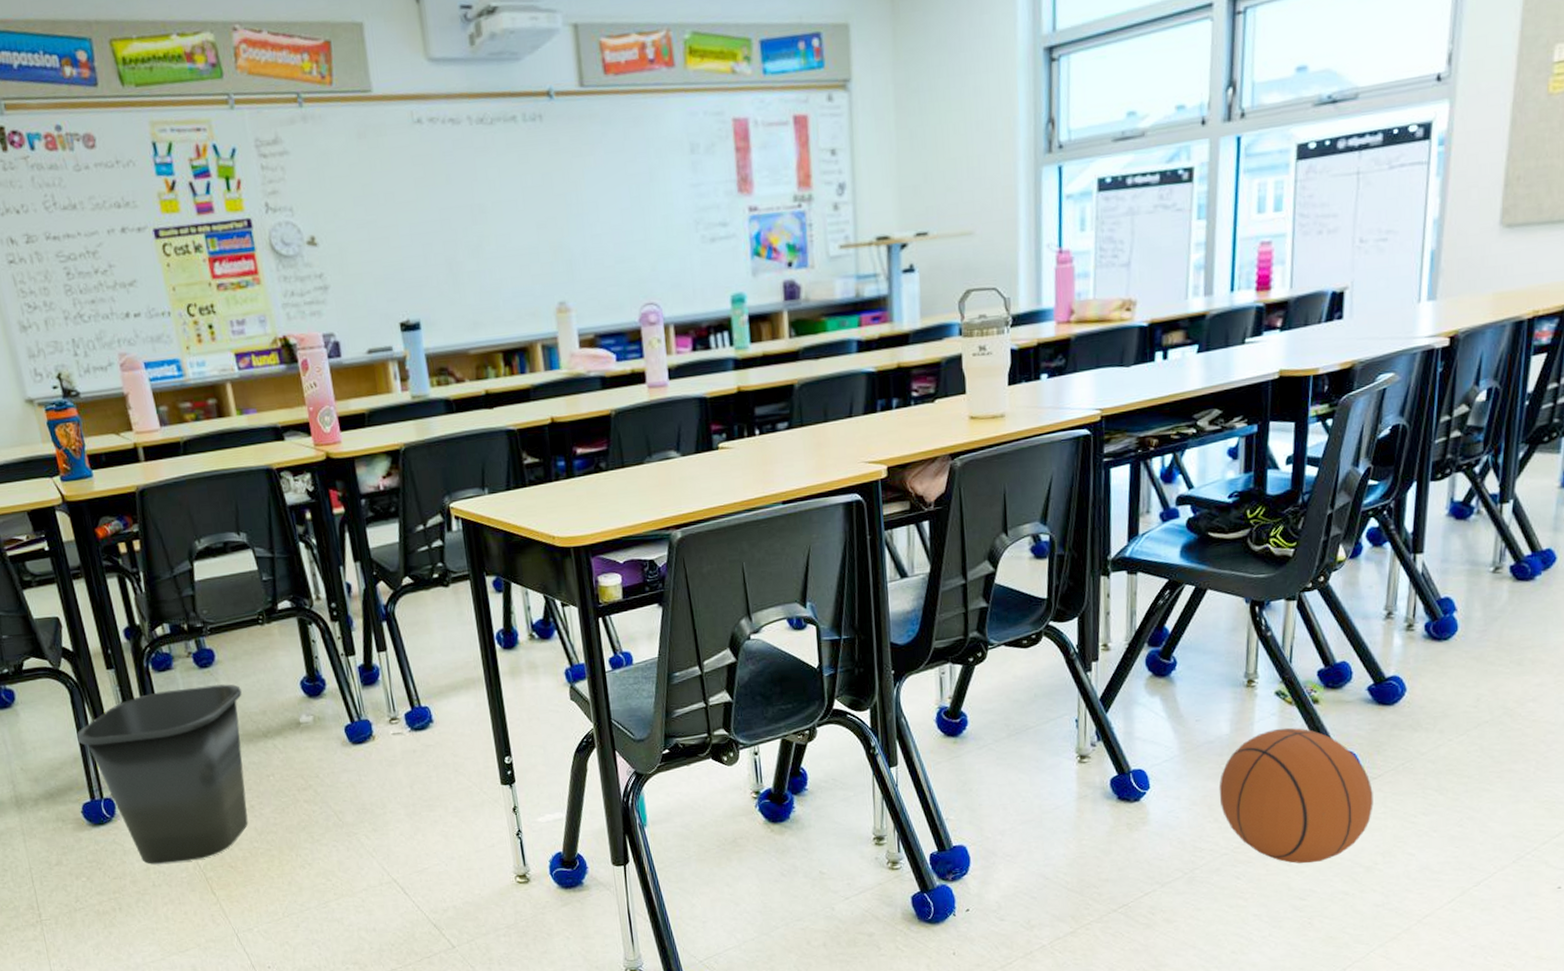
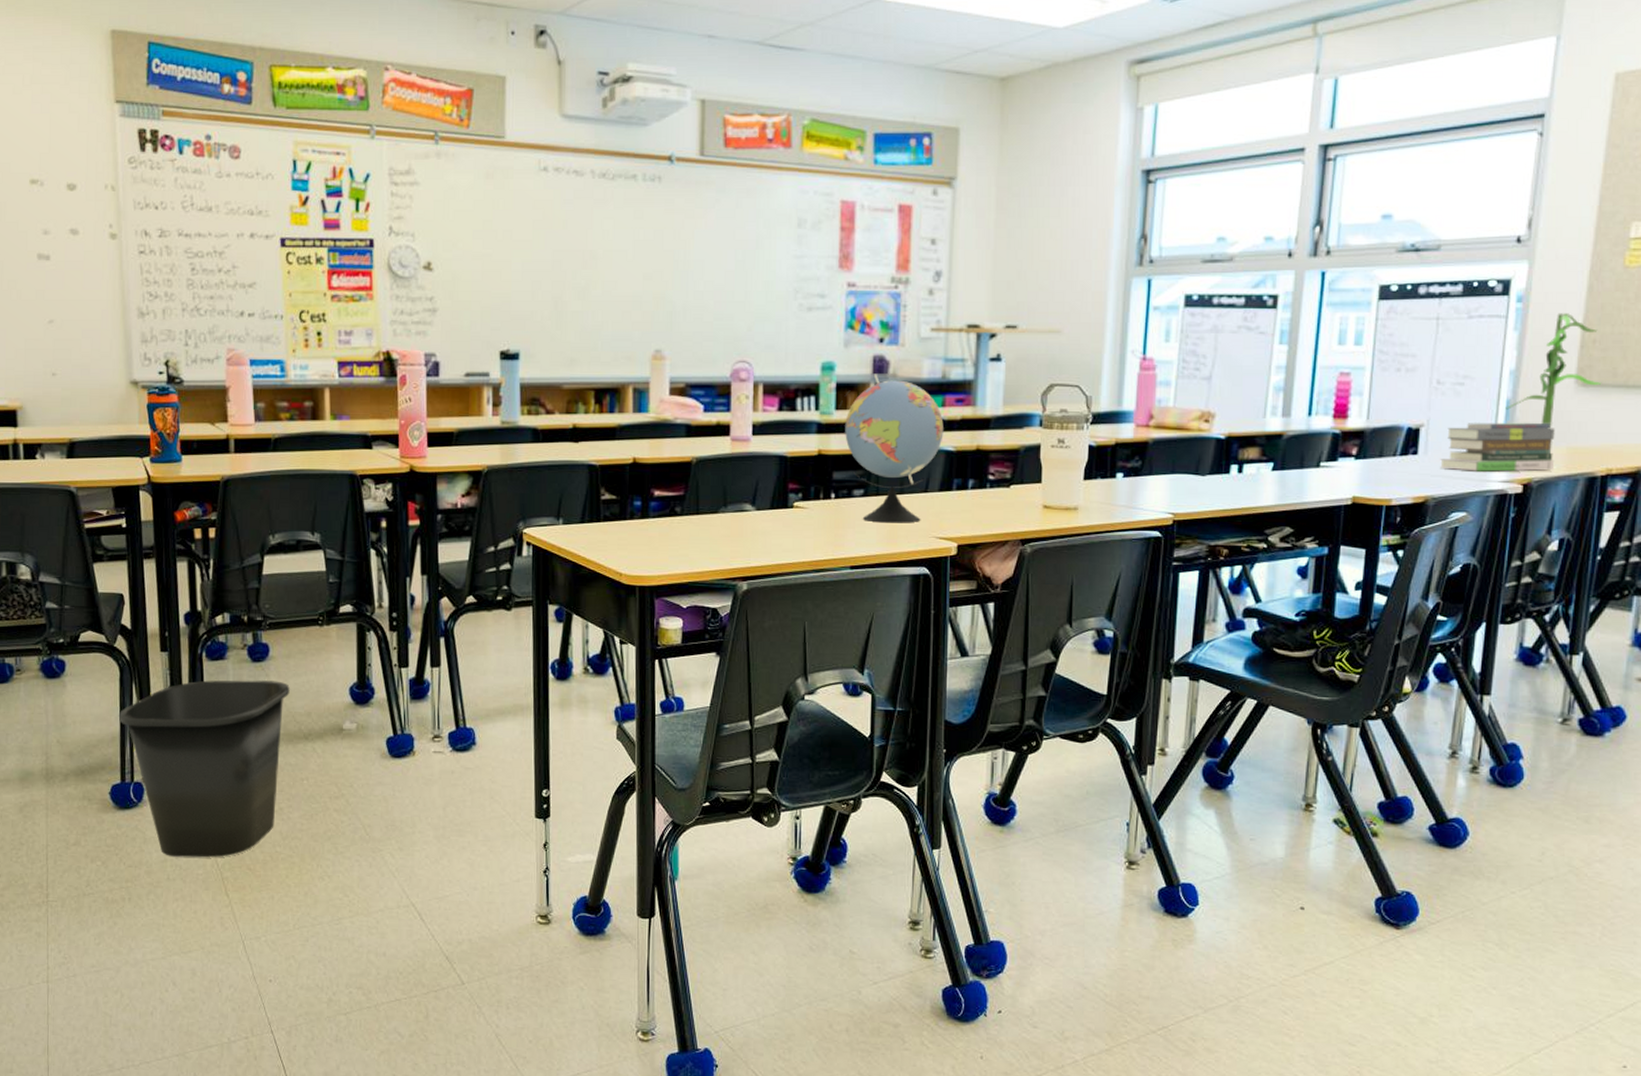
globe: none [753,300,863,454] -> present [839,373,944,523]
basketball: present [1218,727,1373,864] -> none [1270,858,1431,1007]
books: none [1366,270,1481,331] -> present [1440,422,1555,472]
plant: none [1430,151,1527,276] -> present [1505,313,1602,429]

